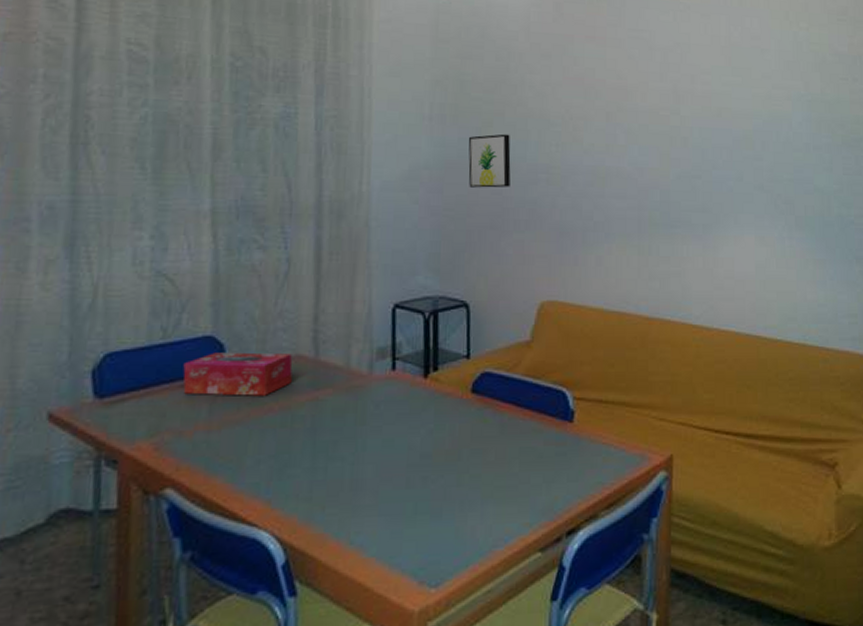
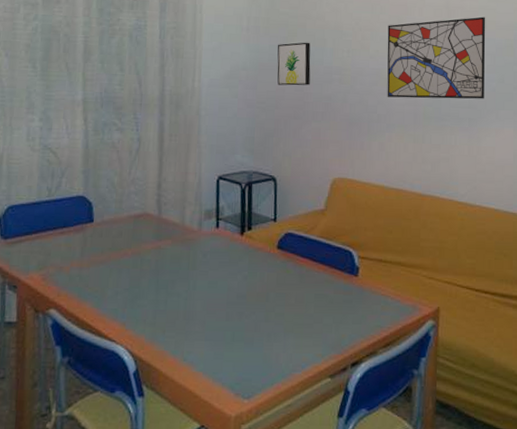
tissue box: present [183,352,293,396] -> none [62,209,142,243]
wall art: none [604,103,721,202] -> present [387,16,486,99]

